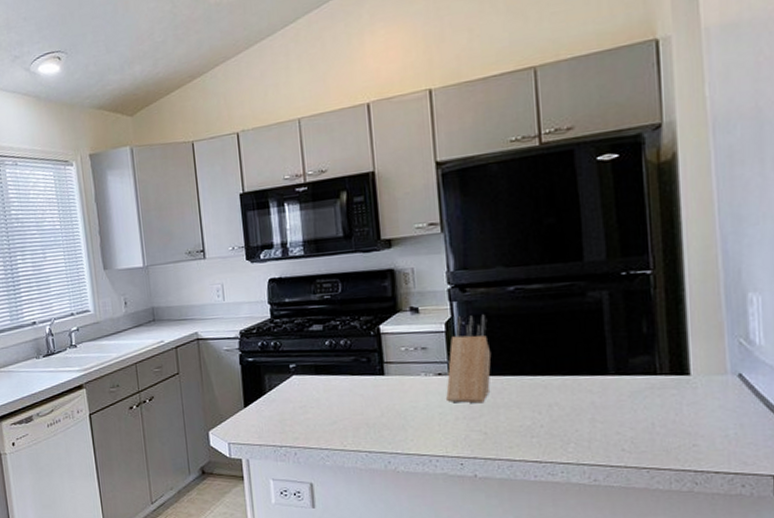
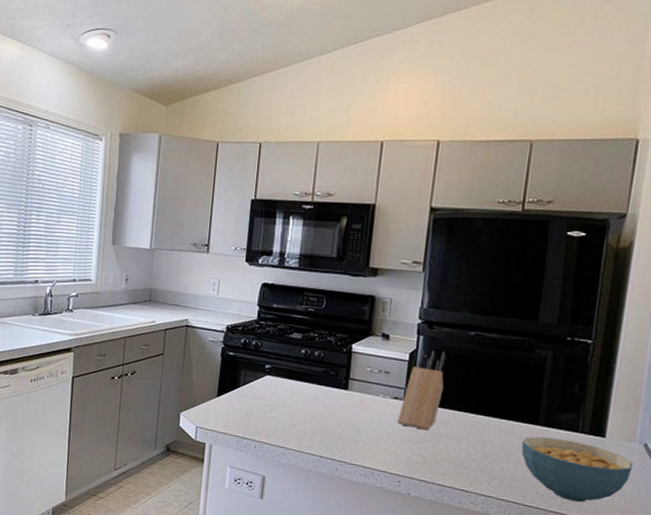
cereal bowl: none [593,385,730,453] -> present [521,436,634,503]

